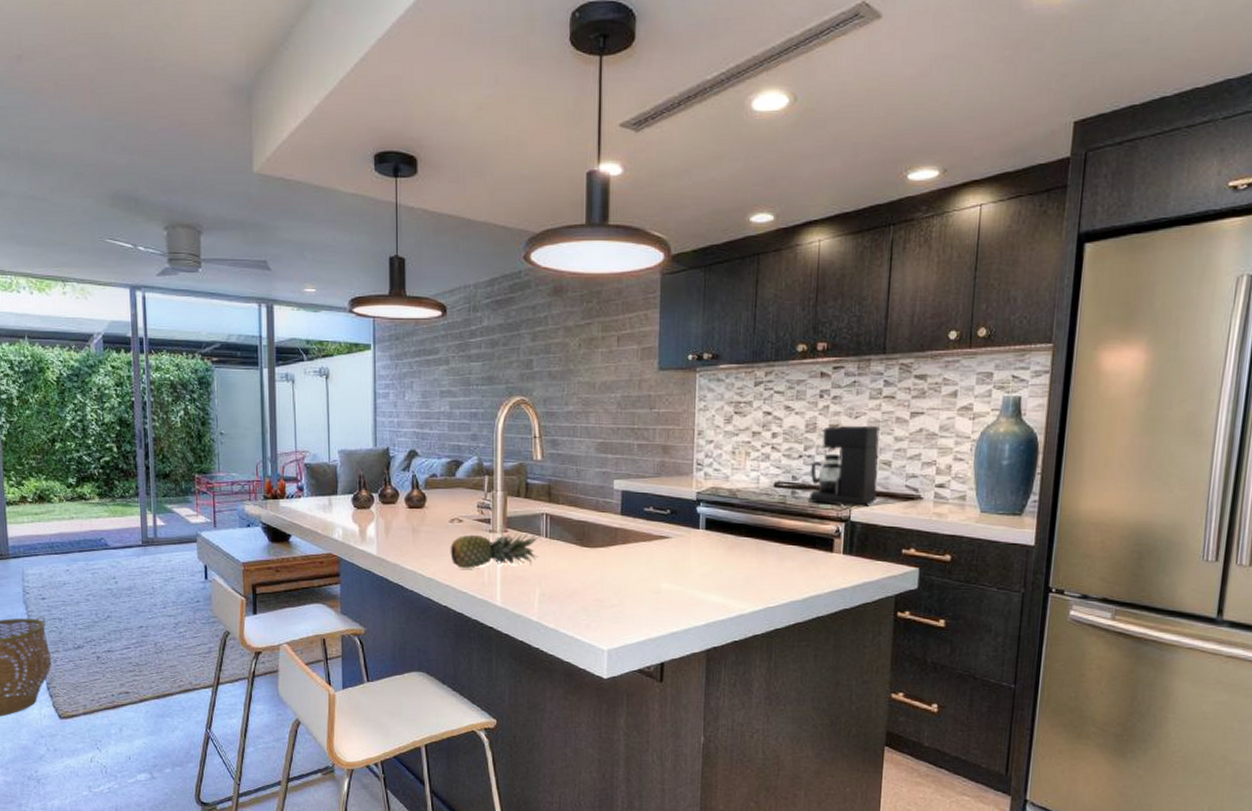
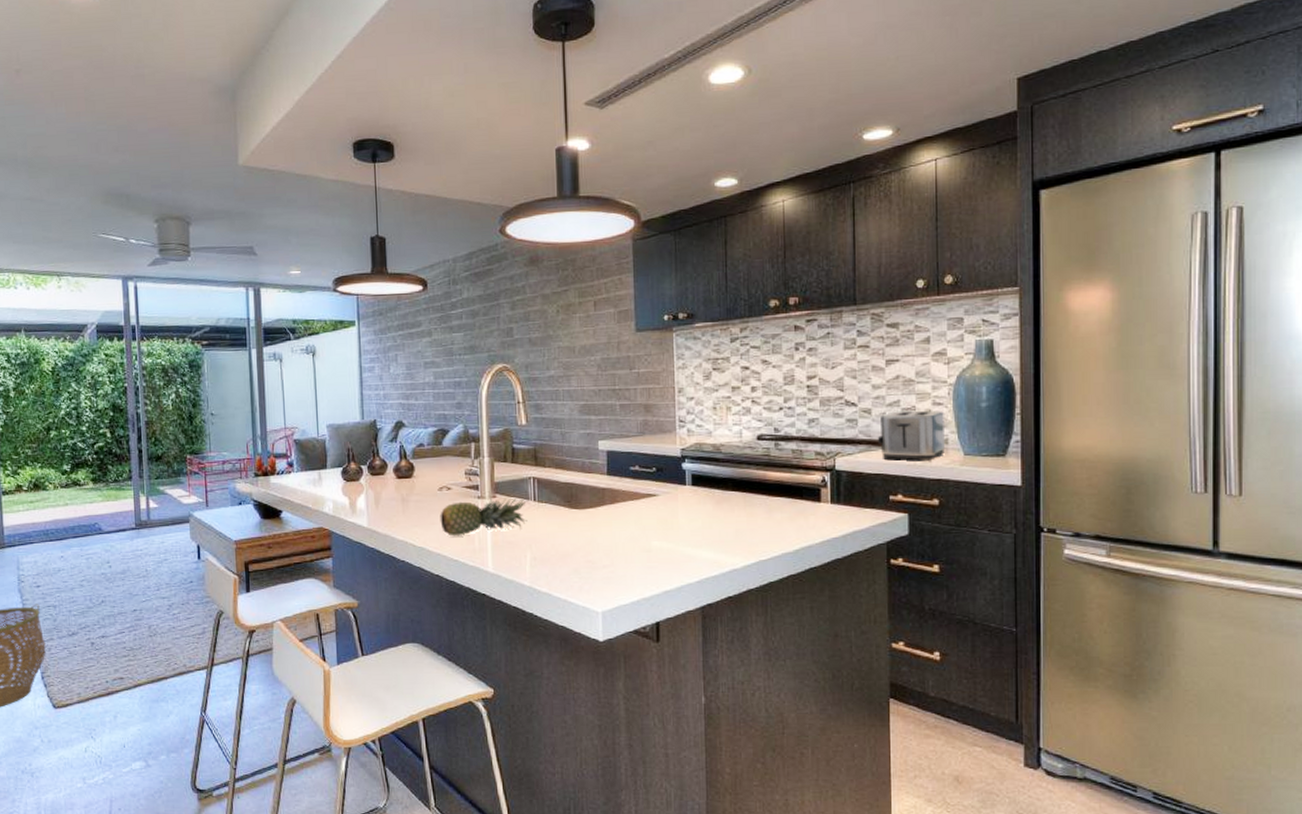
coffee maker: present [809,426,880,506] -> none [792,376,860,455]
toaster: none [894,464,964,516] -> present [877,410,945,461]

